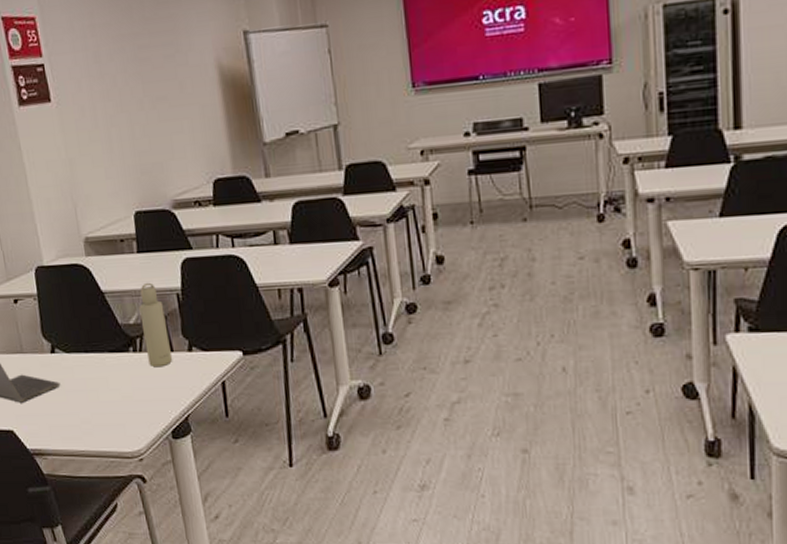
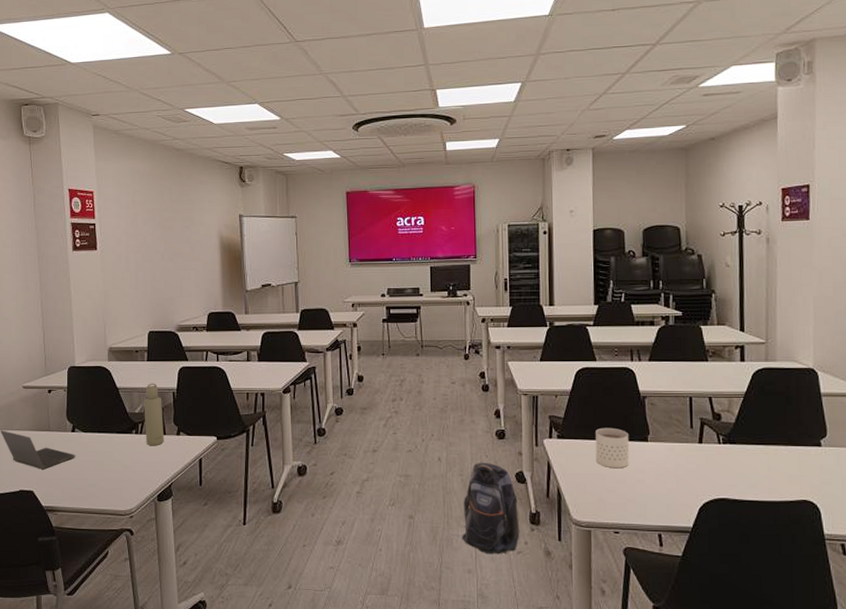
backpack: none [602,370,690,500] -> present [462,462,520,555]

